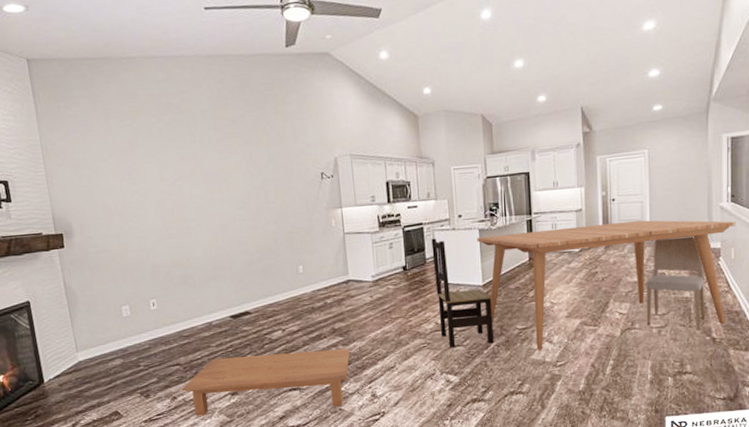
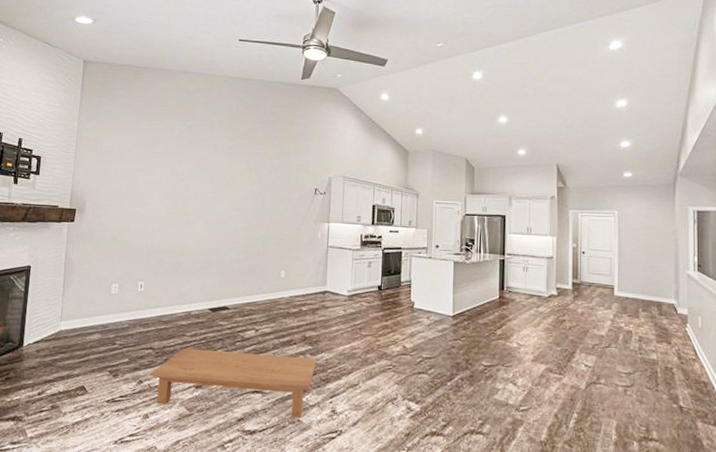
dining chair: present [431,238,494,348] -> none [406,263,461,376]
dining table: present [477,220,736,351] -> none [451,269,703,394]
dining chair: present [646,235,706,331] -> none [612,297,673,397]

